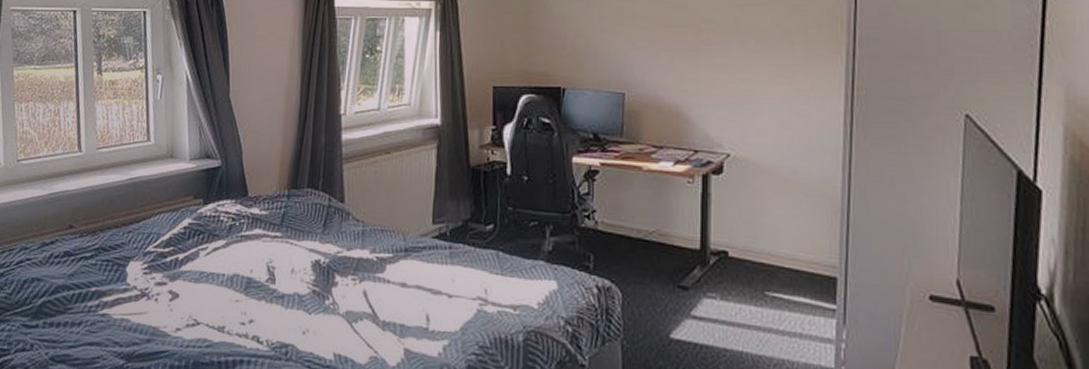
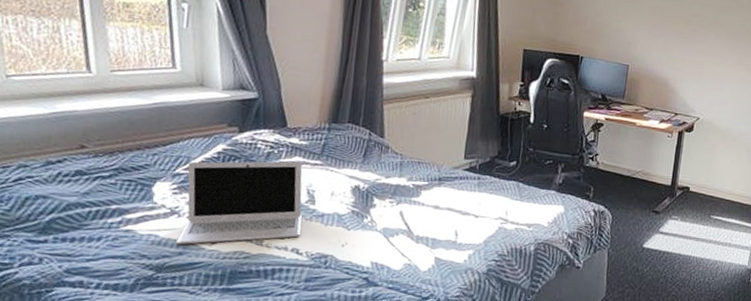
laptop: none [144,234,263,331] -> present [175,161,303,245]

